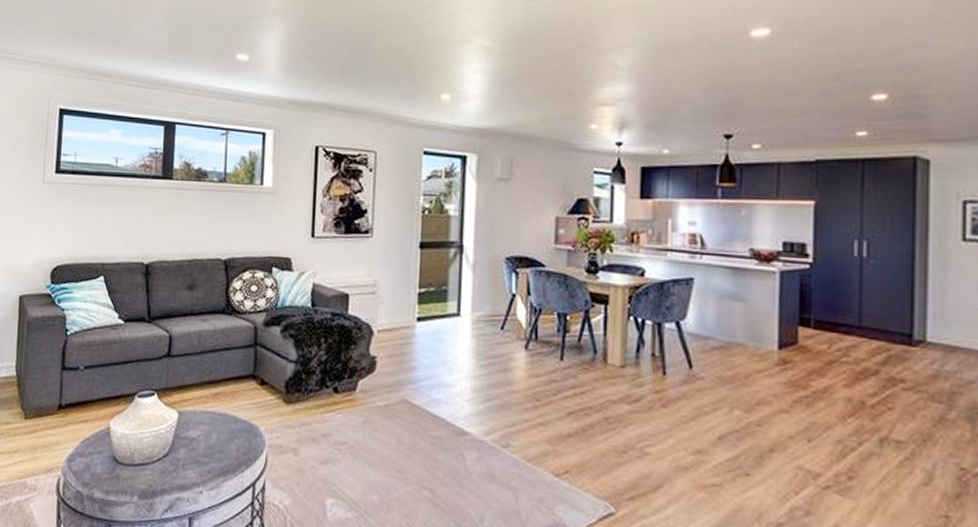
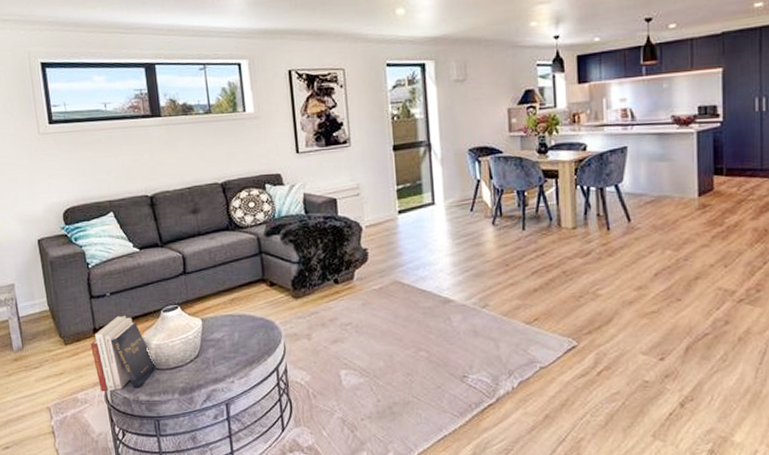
books: none [52,394,120,483] -> present [90,315,157,392]

